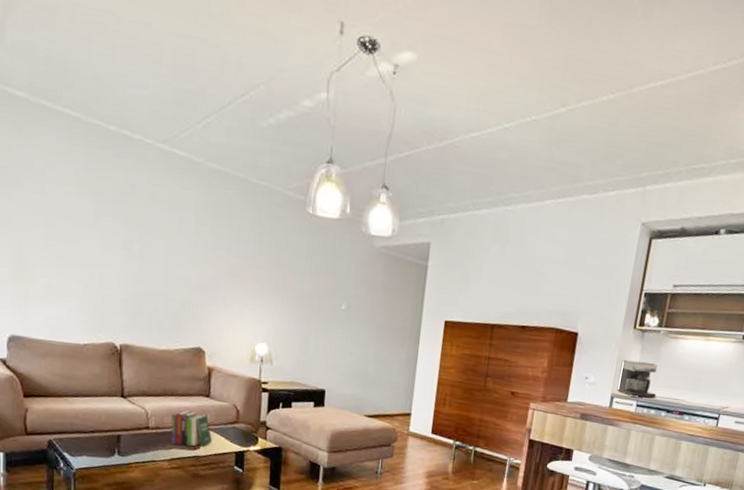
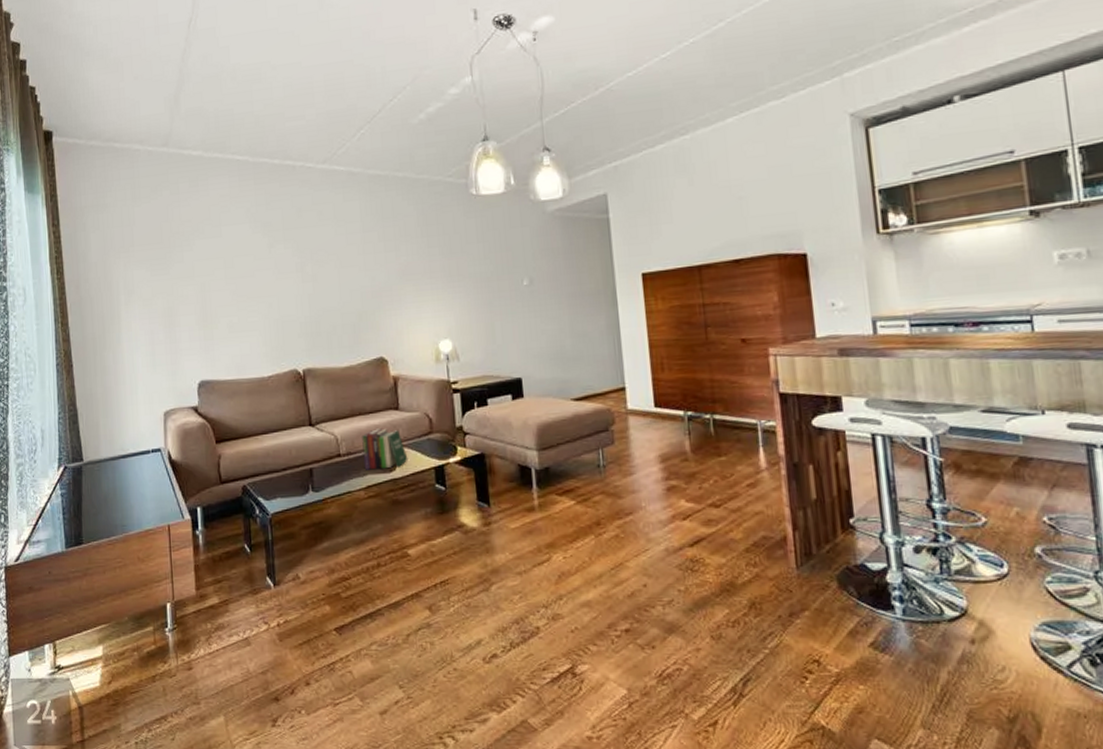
coffee maker: present [617,360,658,399] -> none [873,269,934,316]

